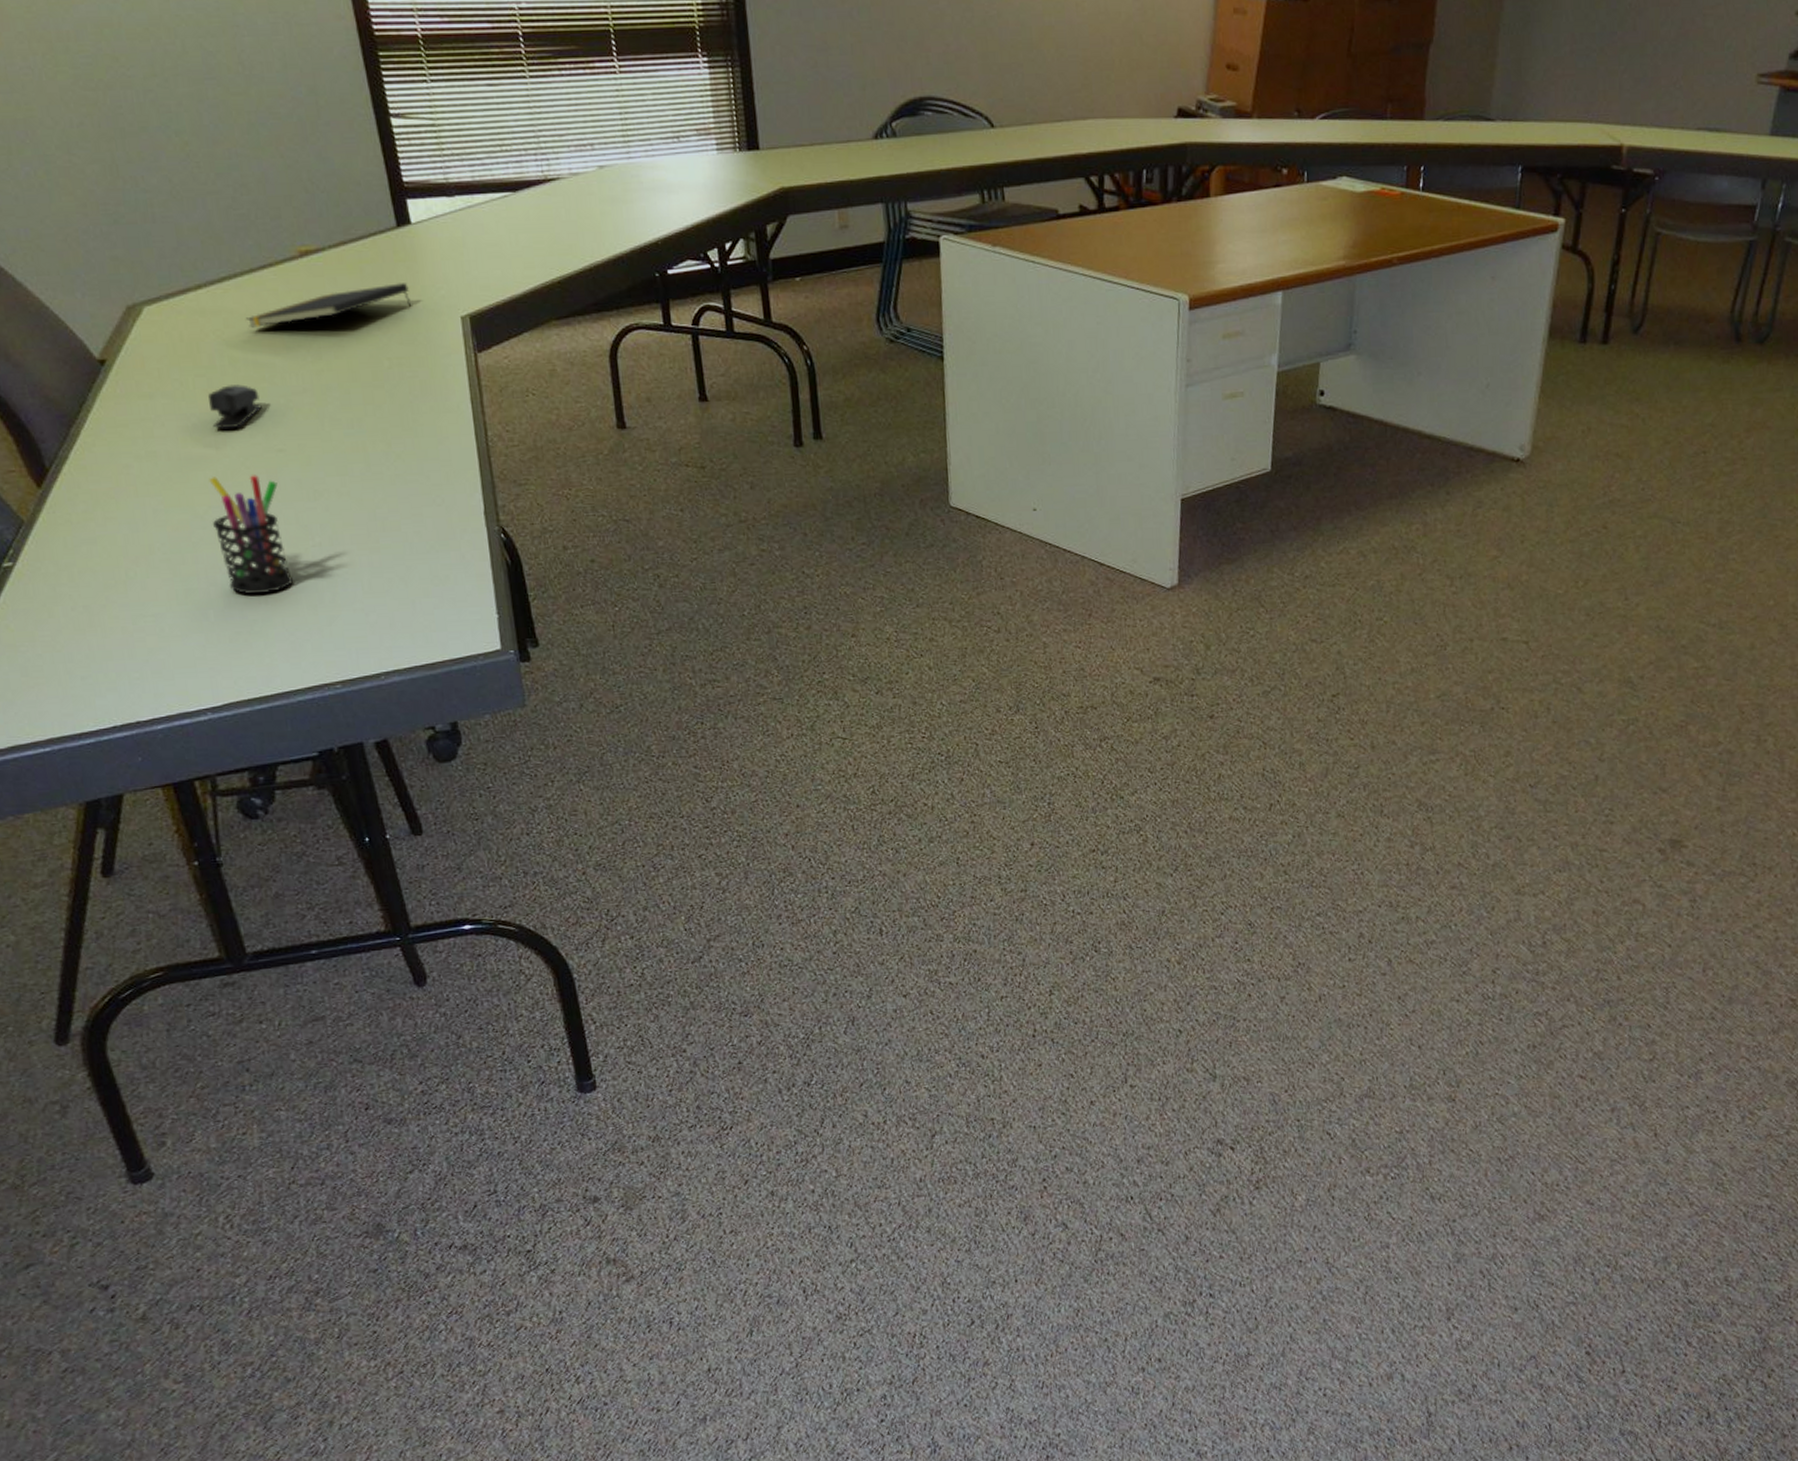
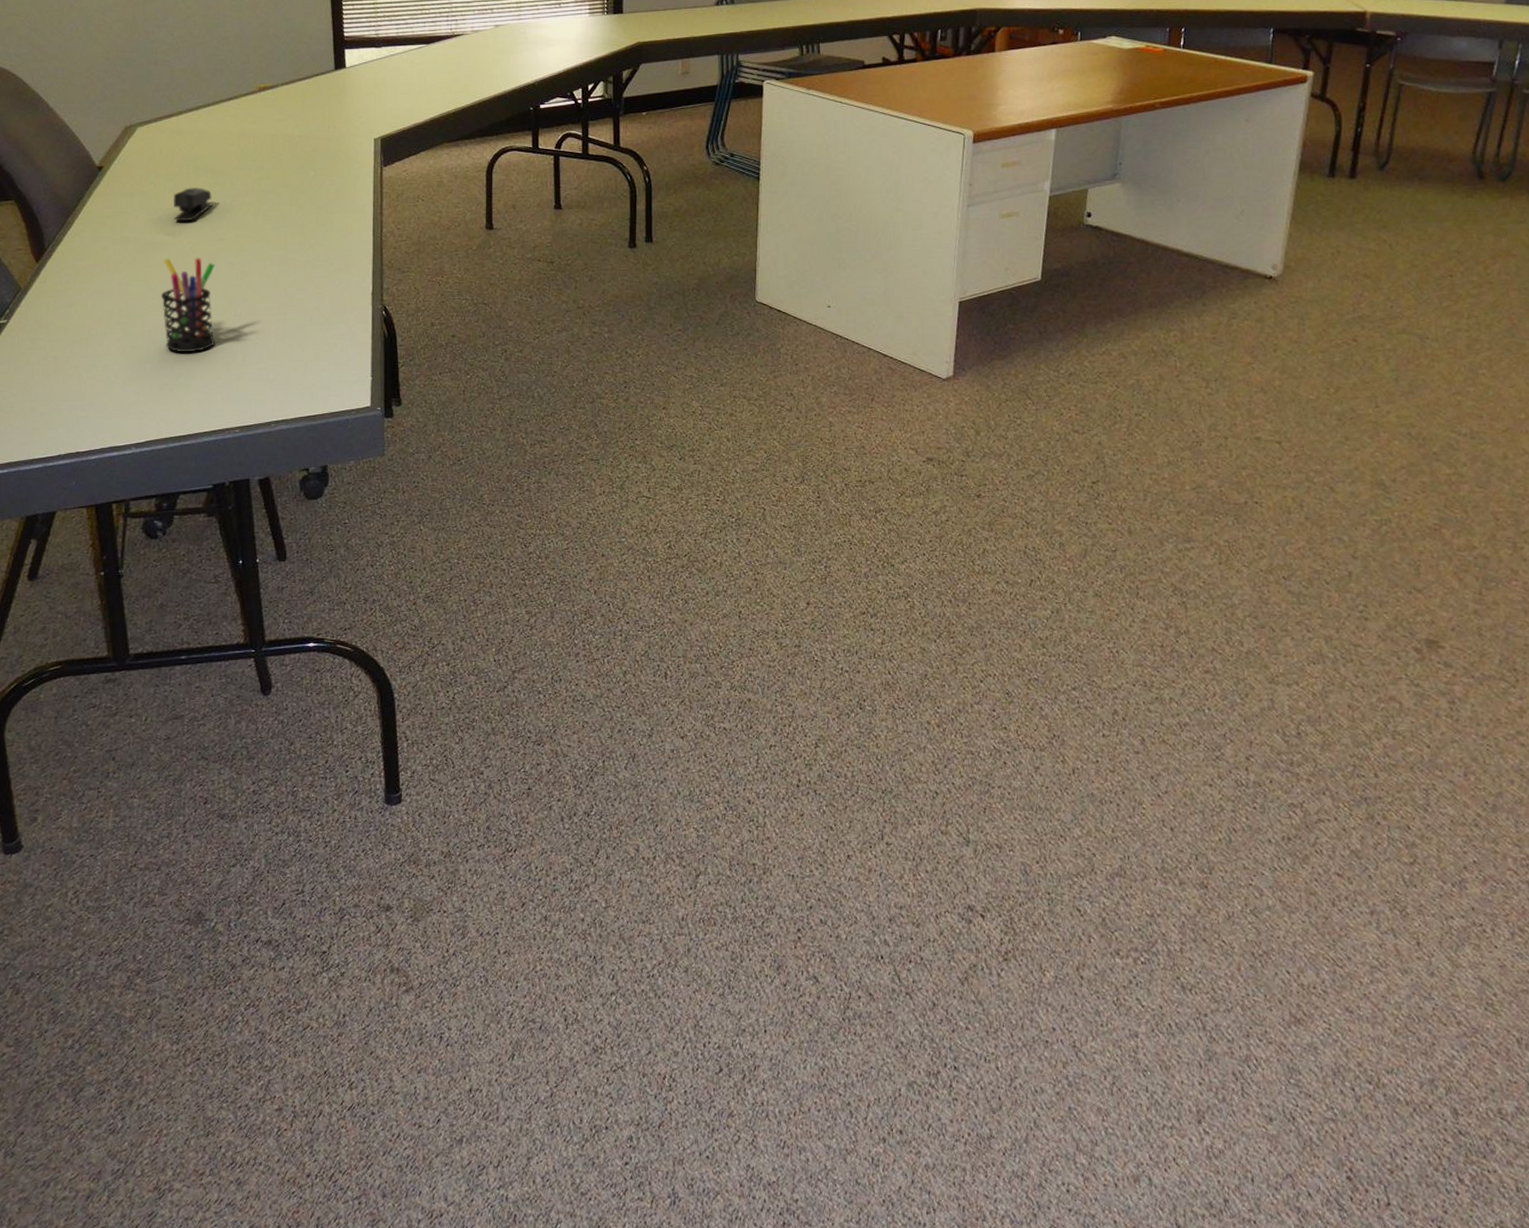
notepad: present [245,283,412,328] -> none [210,112,338,144]

